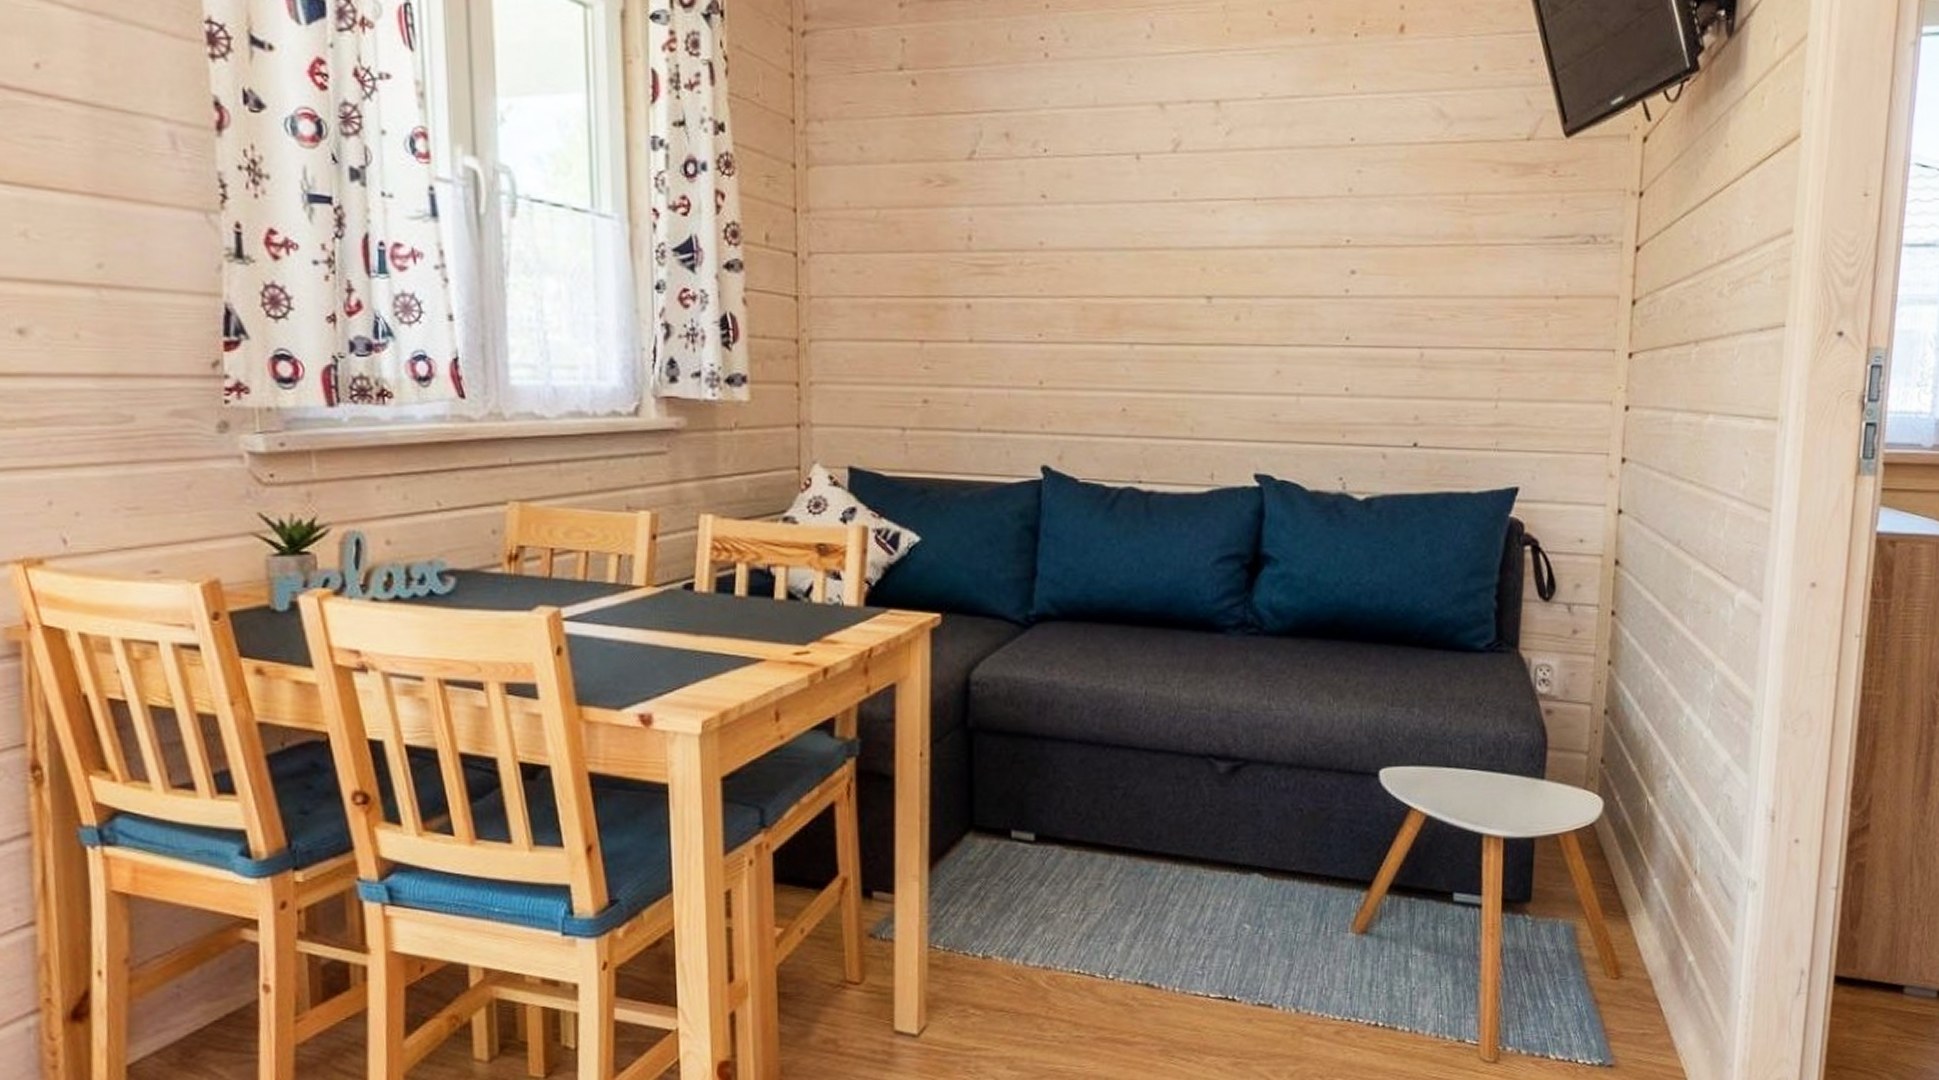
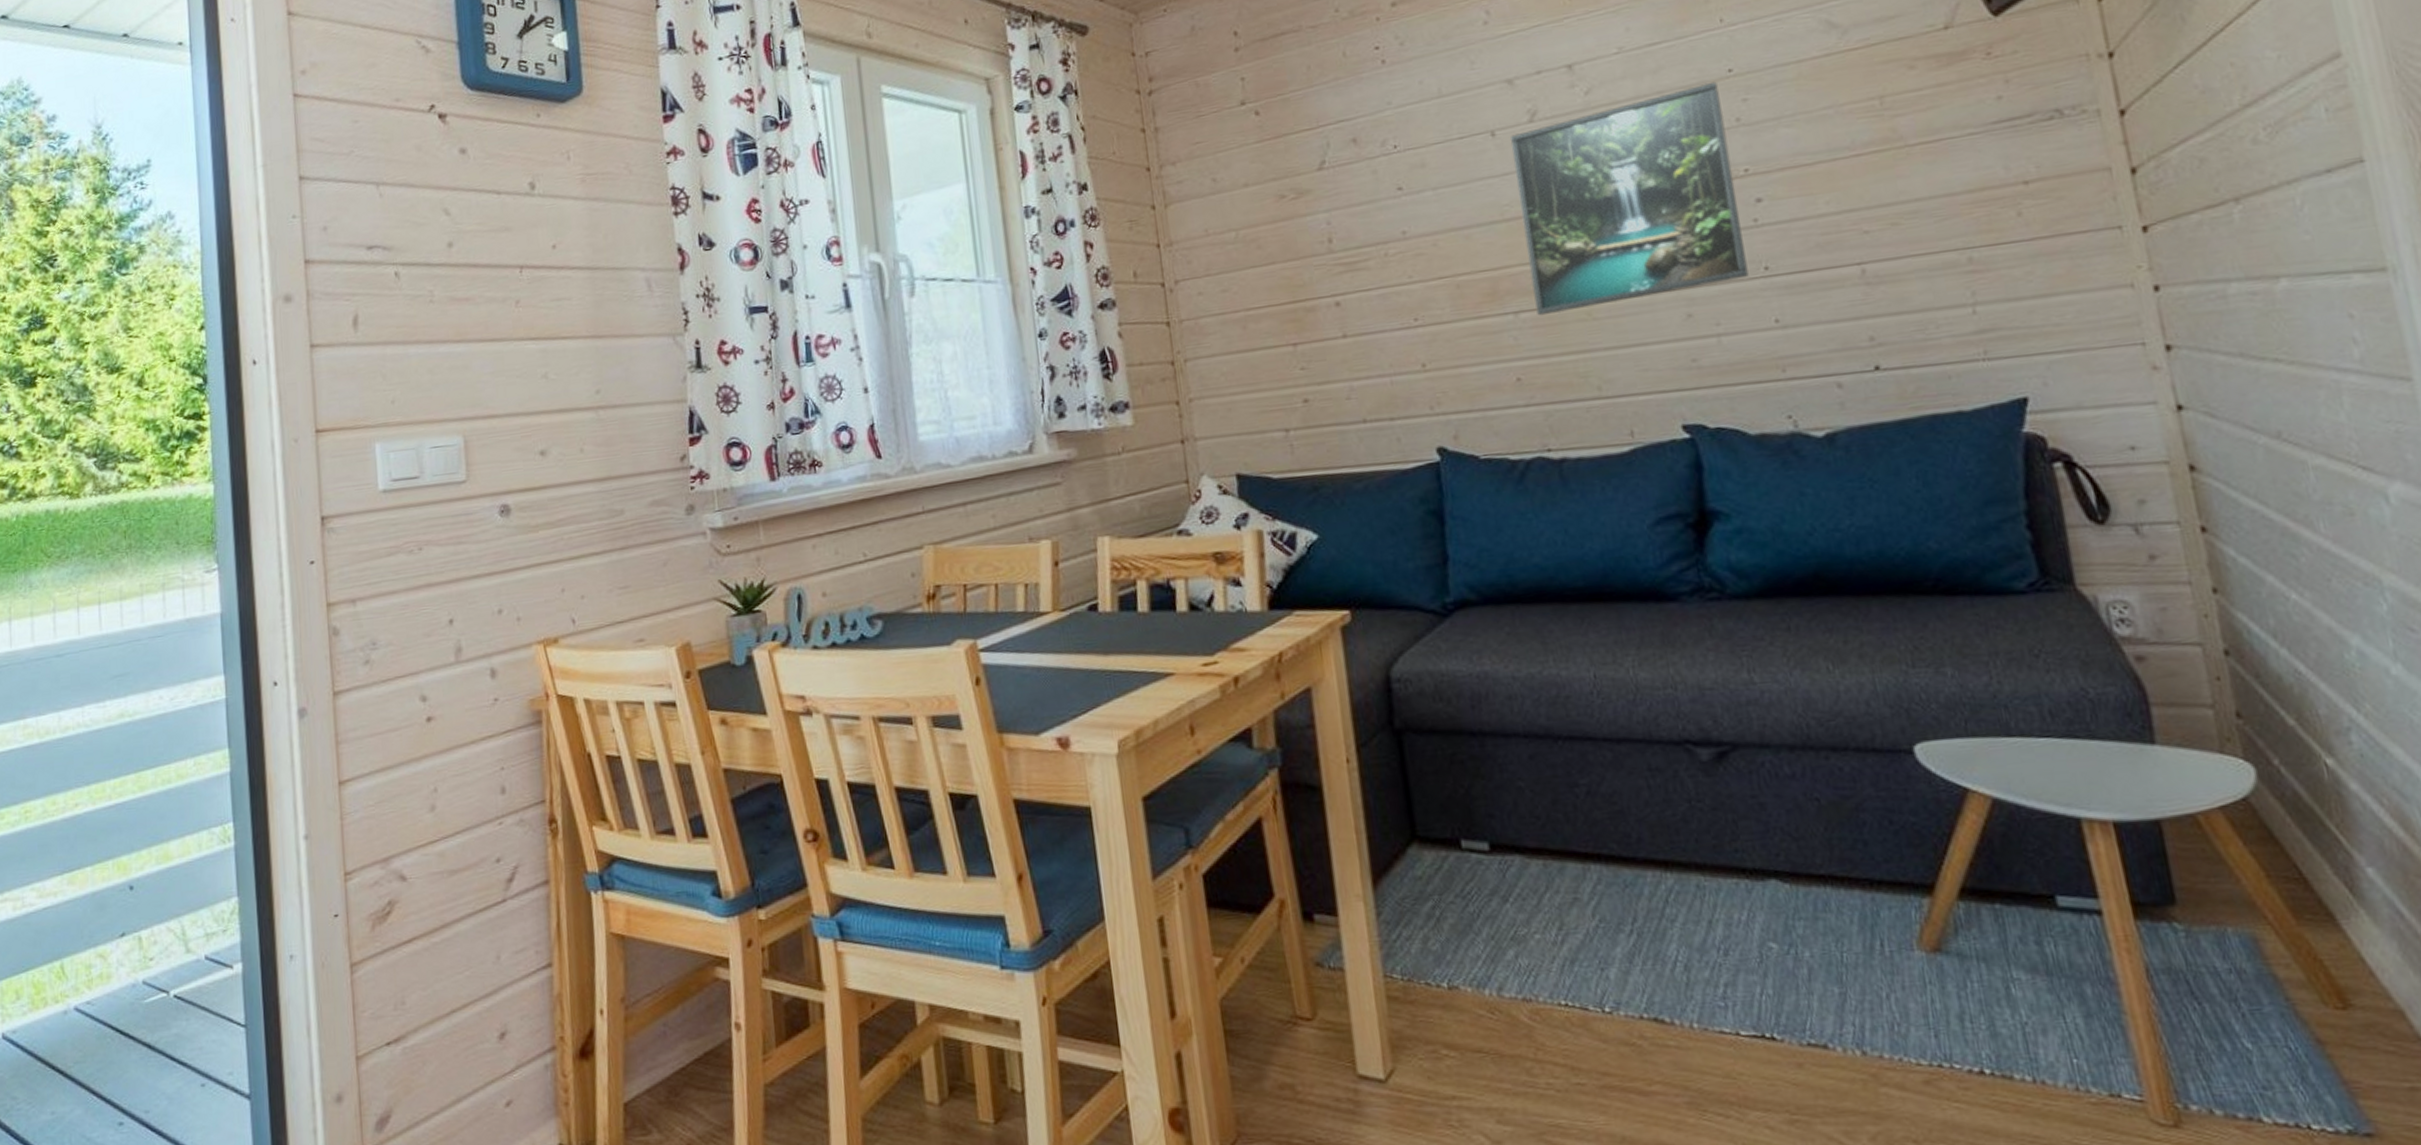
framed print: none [1150,147,1339,351] -> present [1509,81,1749,316]

